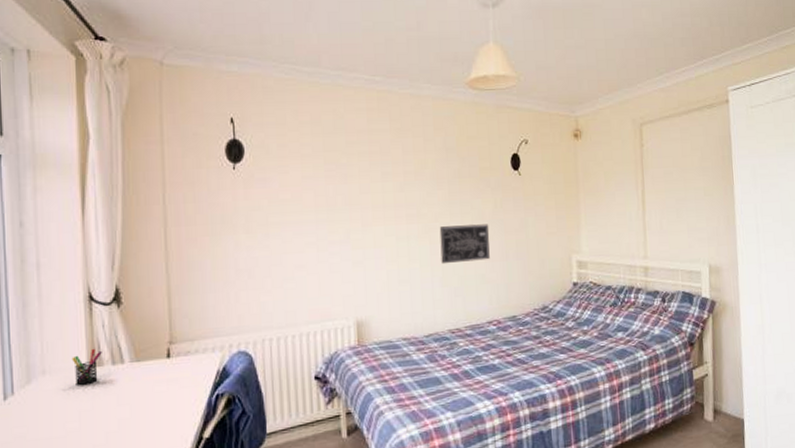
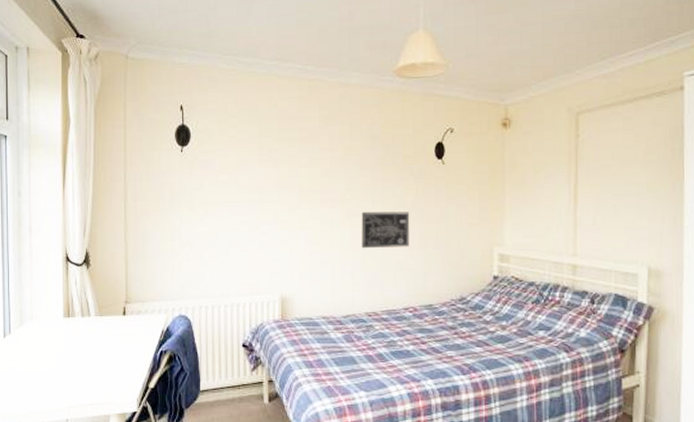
pen holder: present [71,348,102,385] -> none [52,301,74,331]

